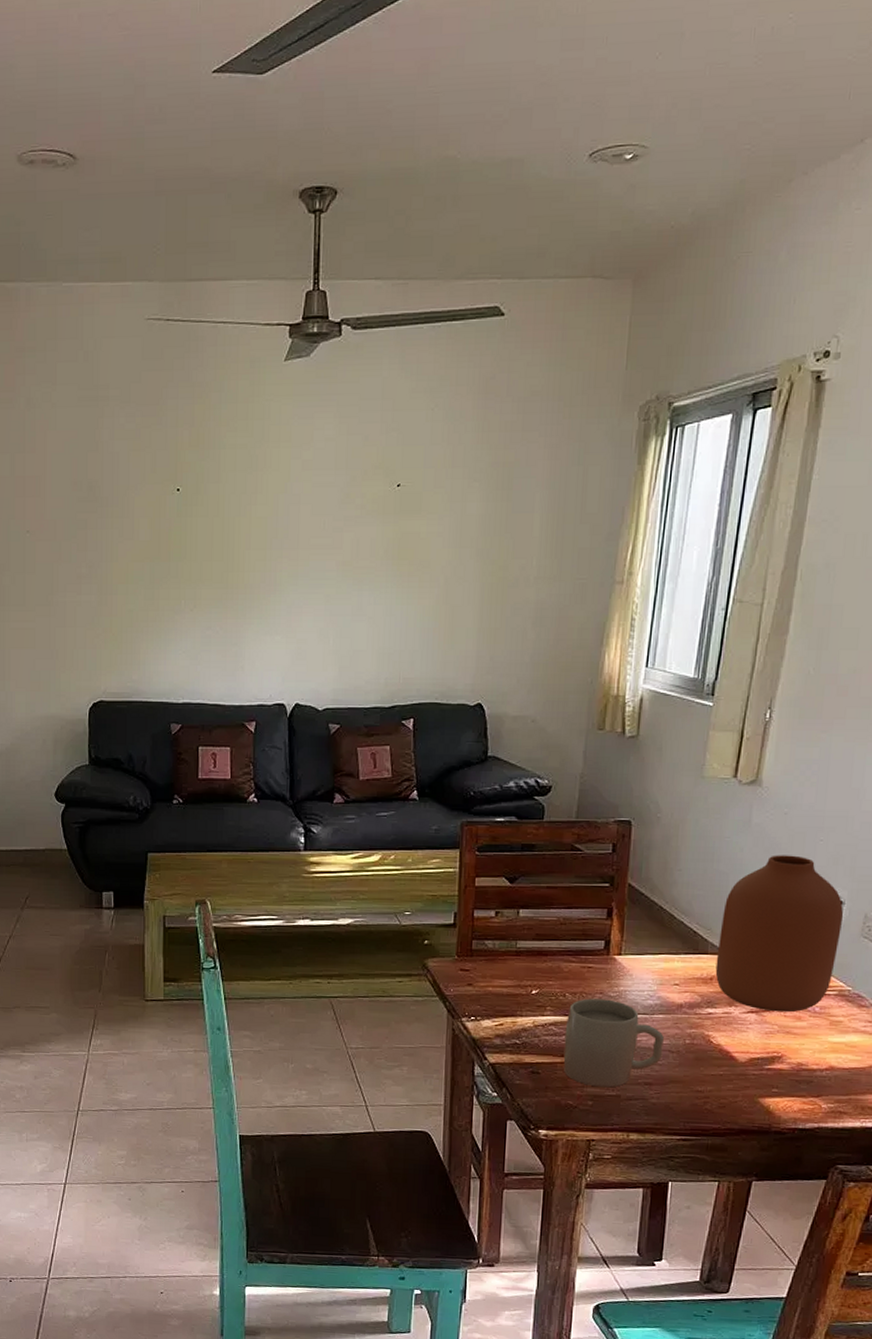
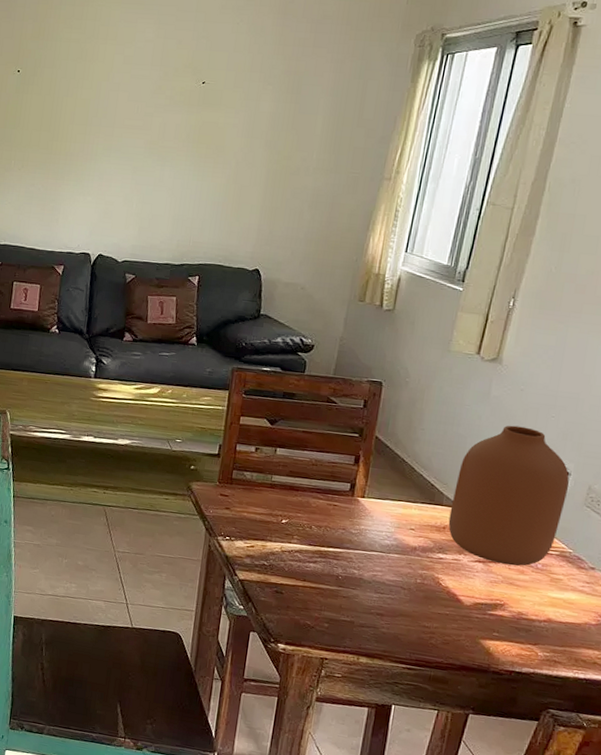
mug: present [563,998,664,1088] -> none [304,532,398,614]

